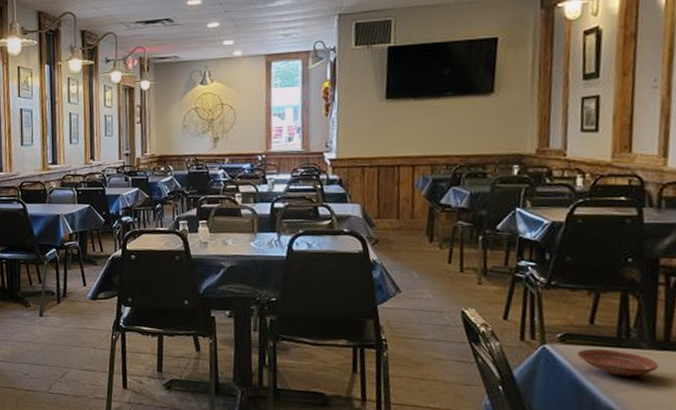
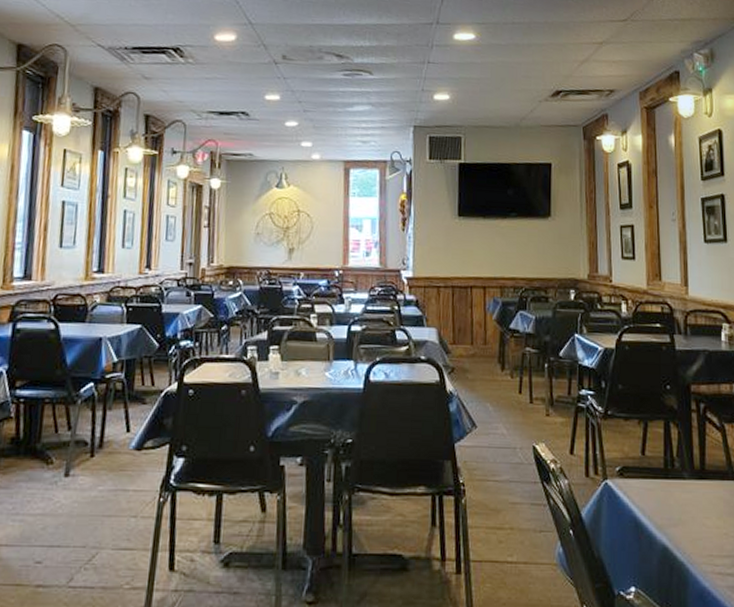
plate: present [577,349,659,377] -> none [634,481,698,510]

